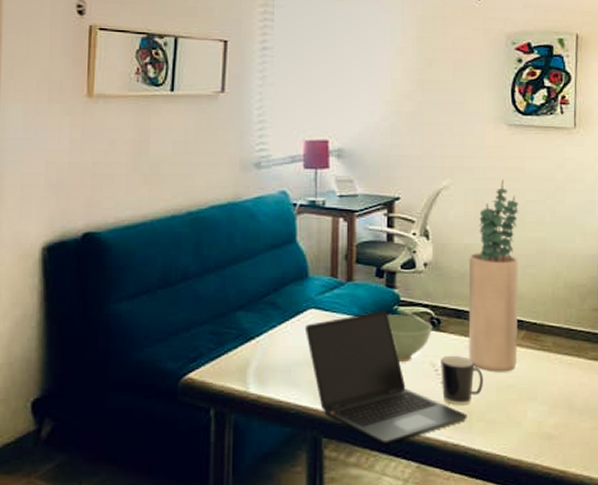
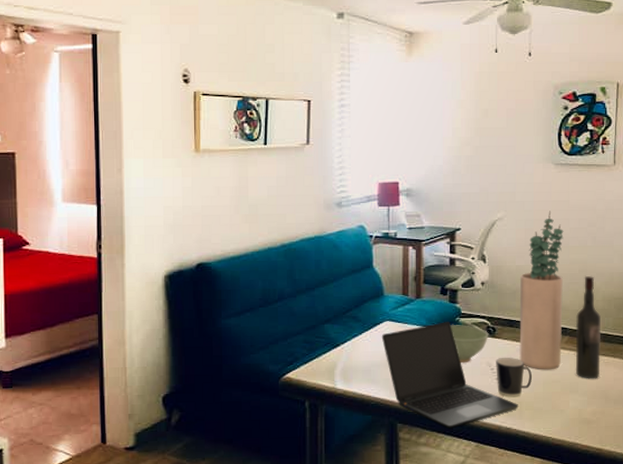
wine bottle: none [533,257,564,384] -> present [575,275,602,379]

